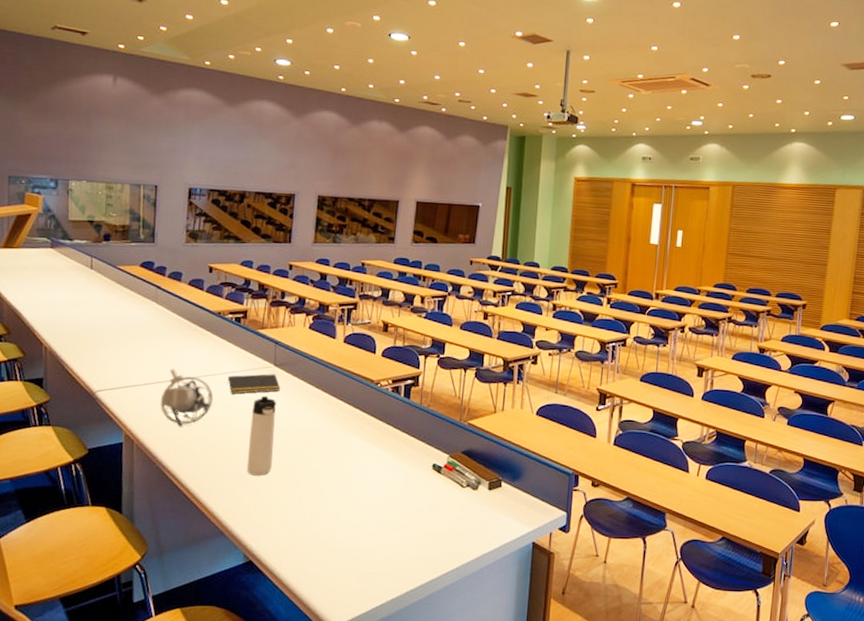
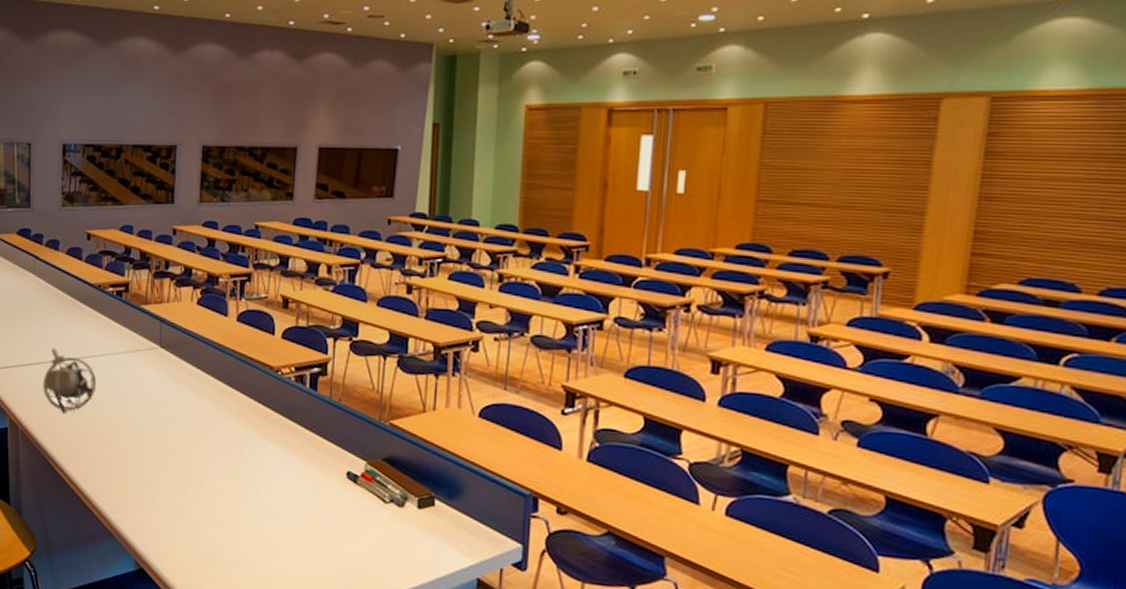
notepad: present [227,374,281,394] -> none [110,356,168,379]
thermos bottle: present [246,395,277,476] -> none [134,381,165,473]

